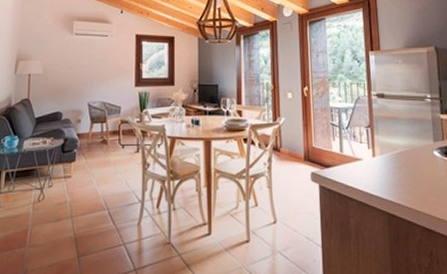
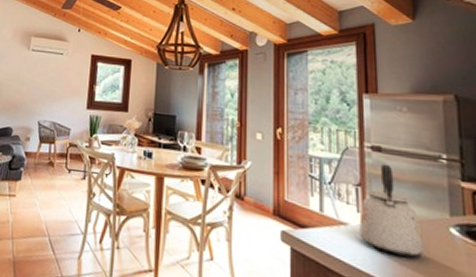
kettle: none [370,107,417,178] -> present [359,163,425,258]

